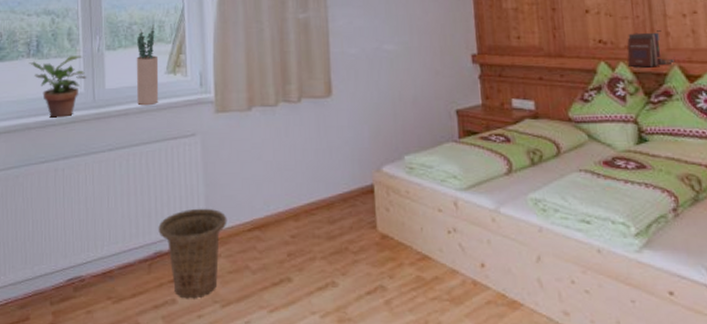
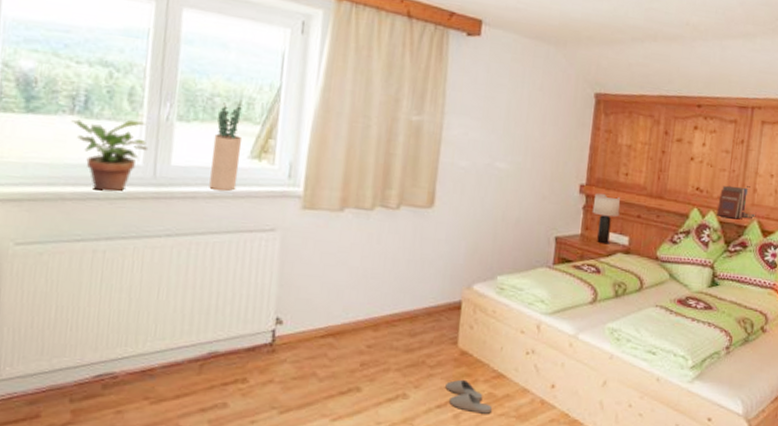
basket: present [158,208,227,299] -> none [216,309,299,404]
slippers: none [372,263,422,298] -> present [445,379,492,414]
table lamp: none [489,59,519,112] -> present [592,192,621,245]

